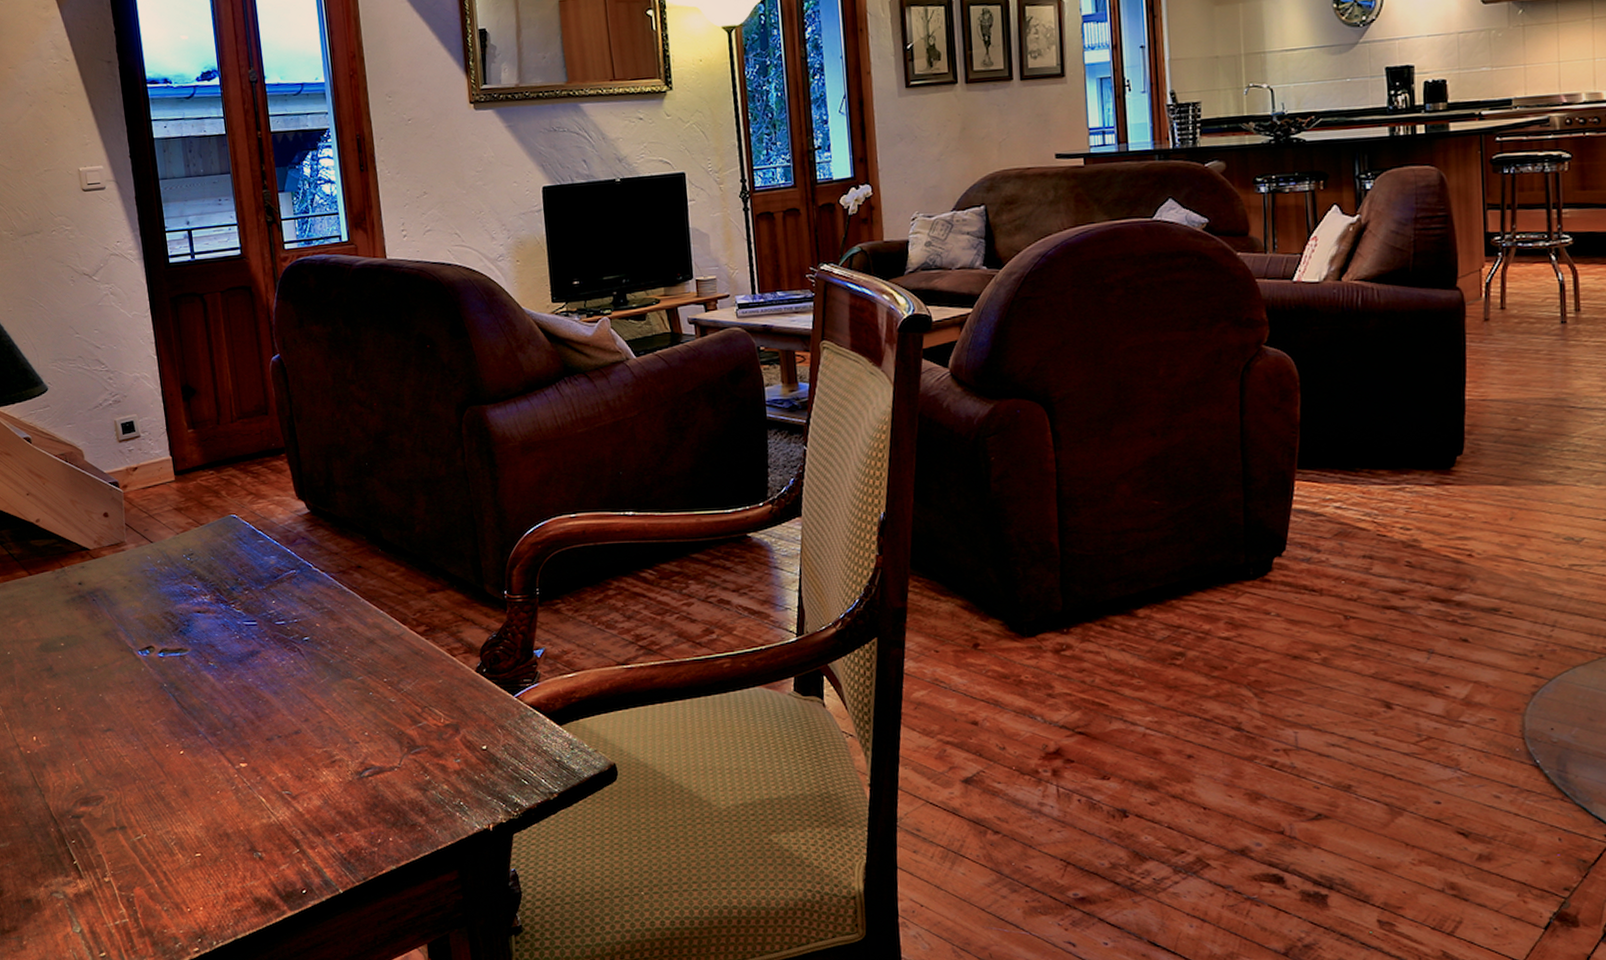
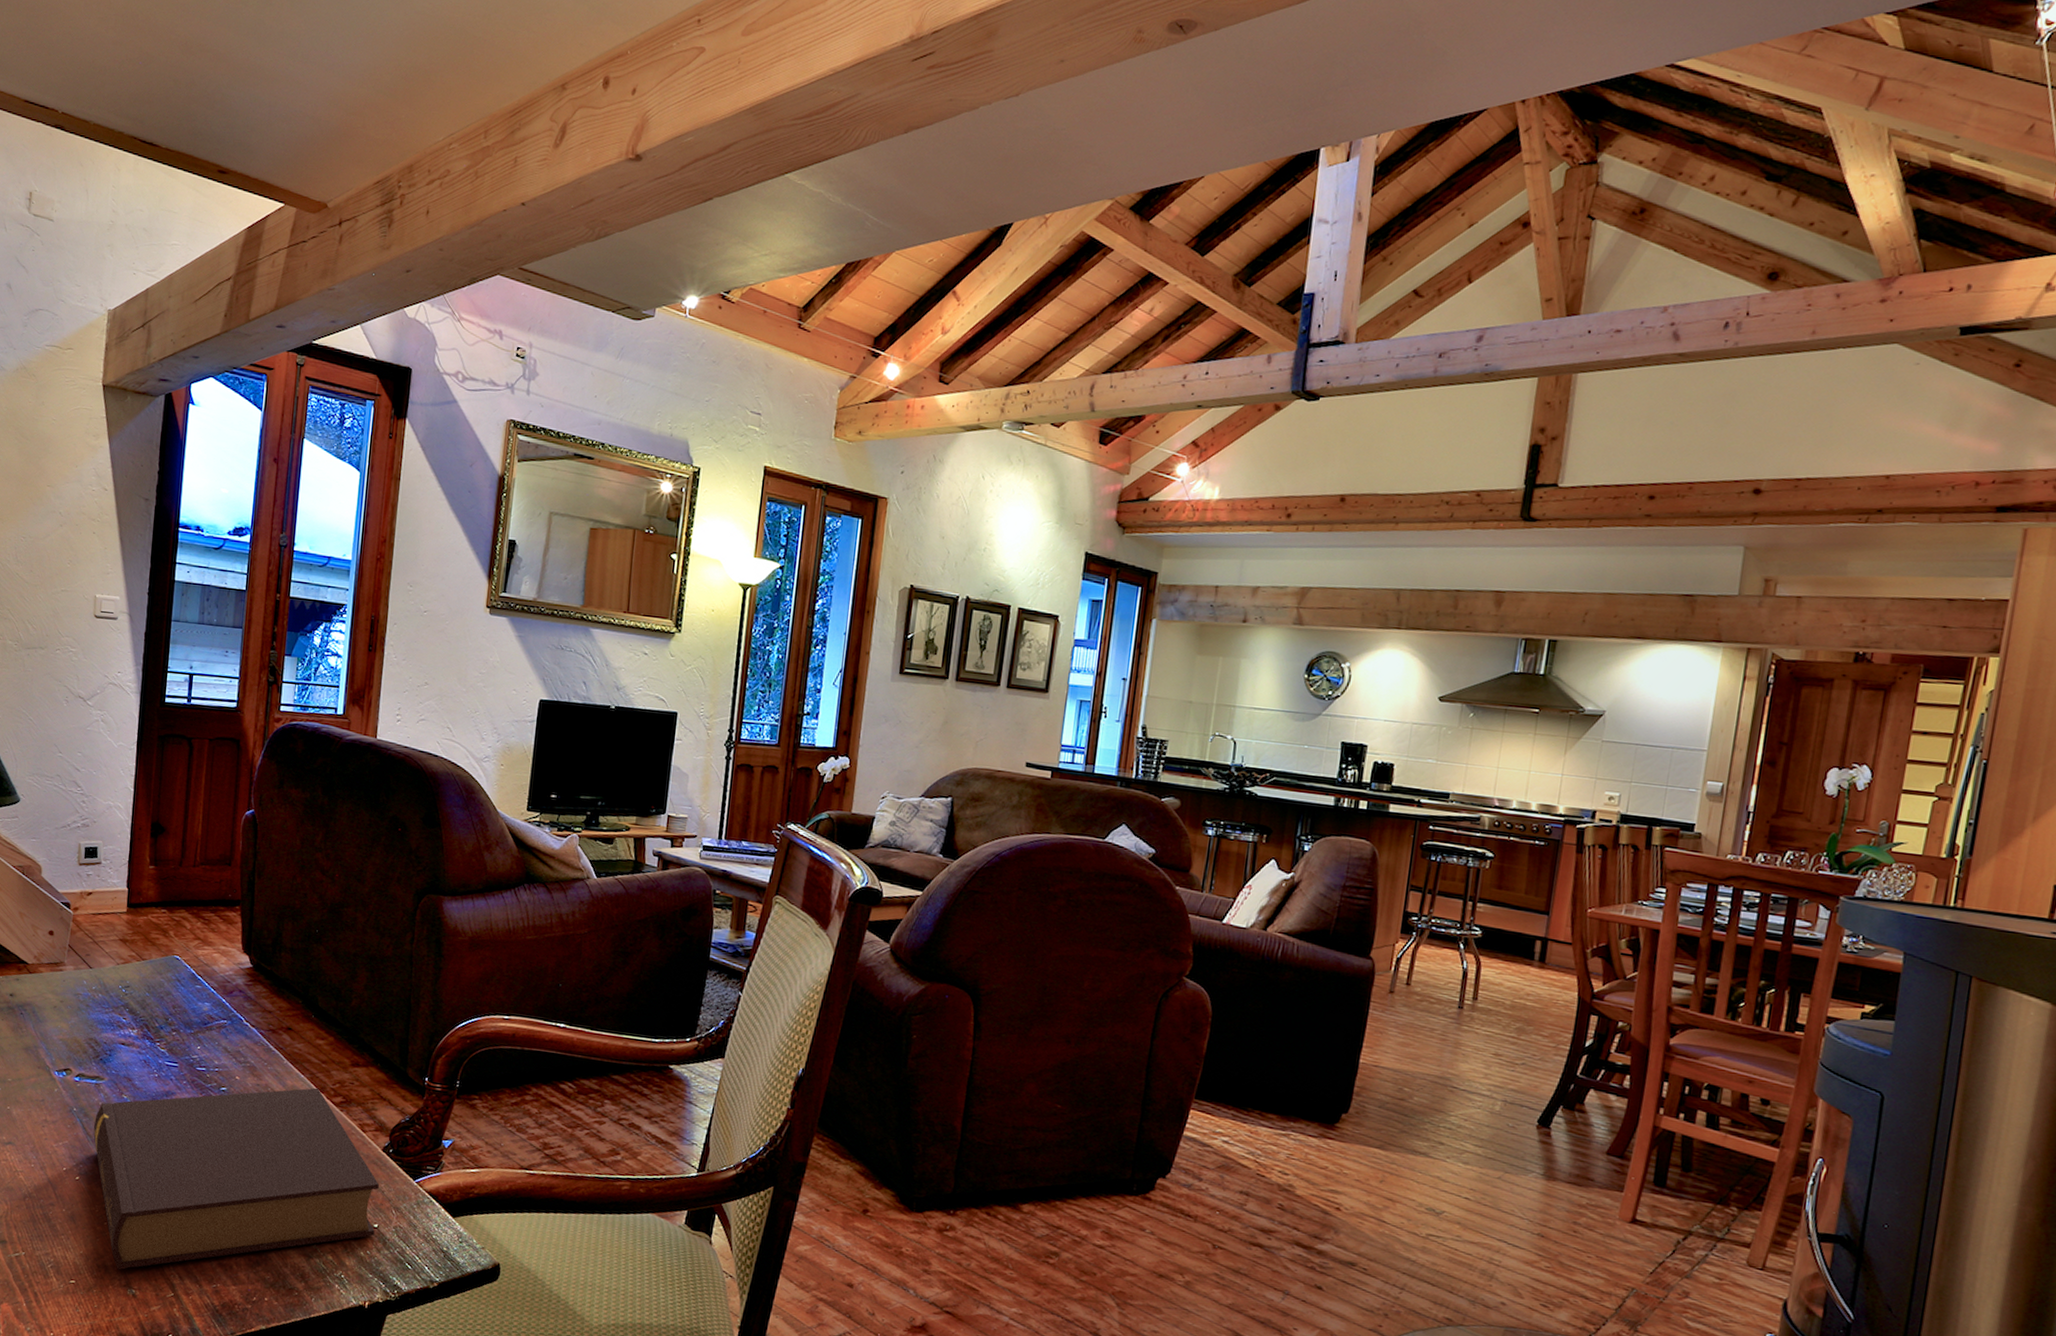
book: none [186,621,485,836] -> present [93,1087,379,1270]

